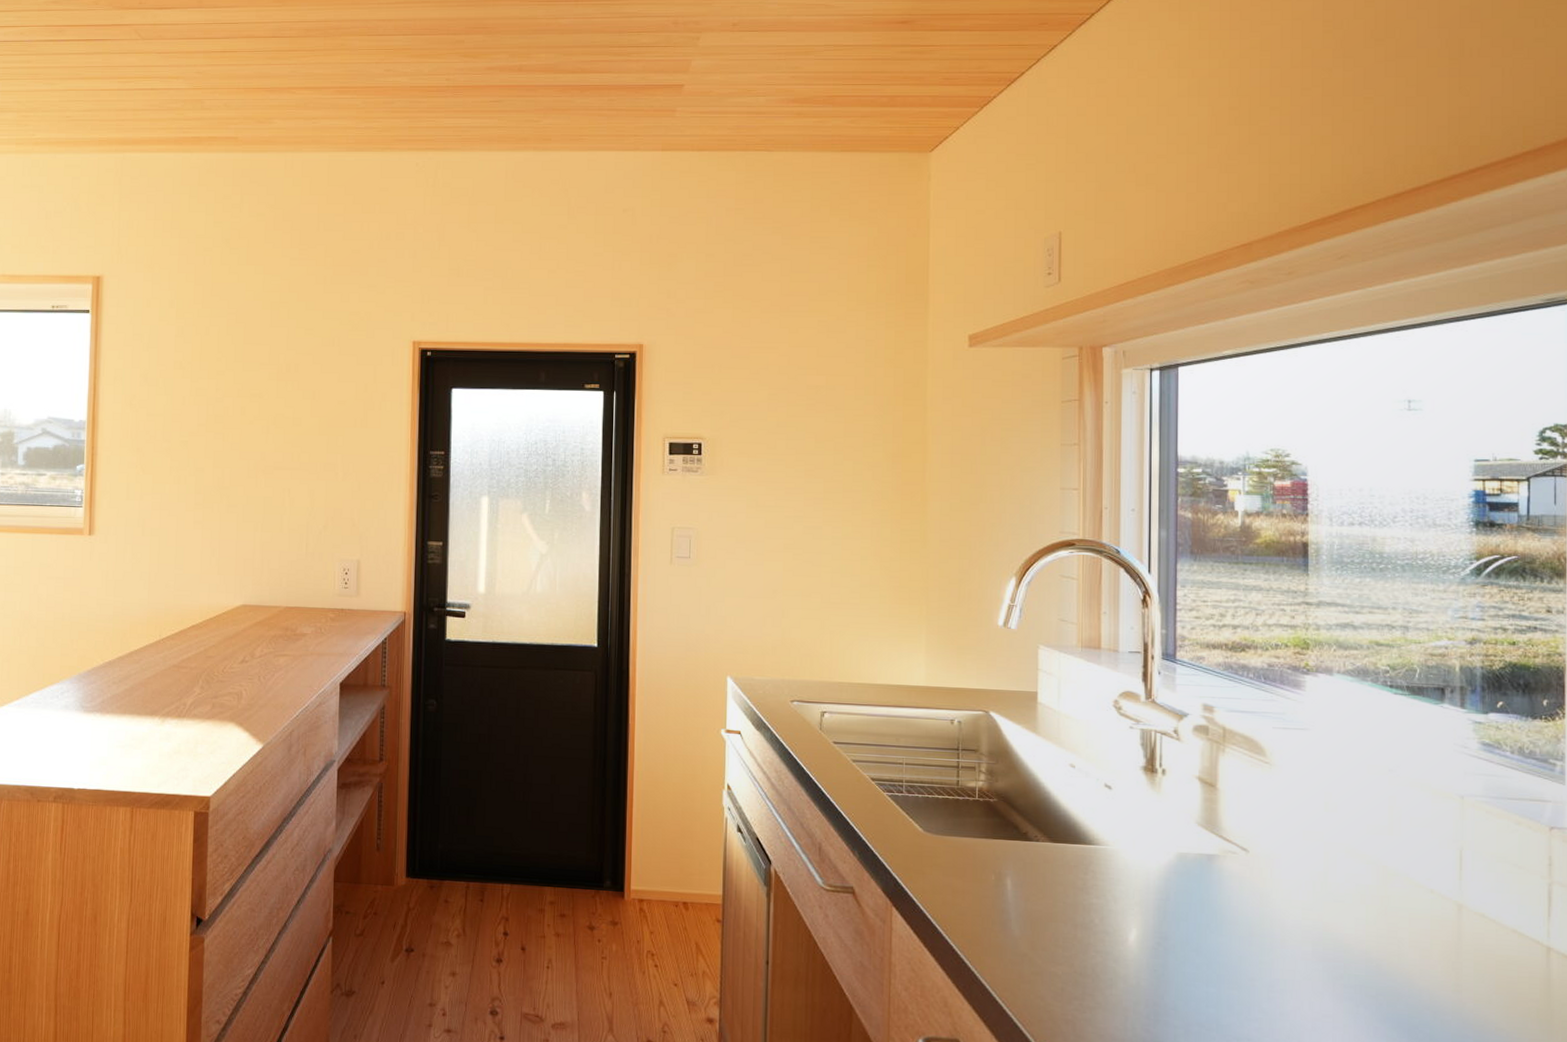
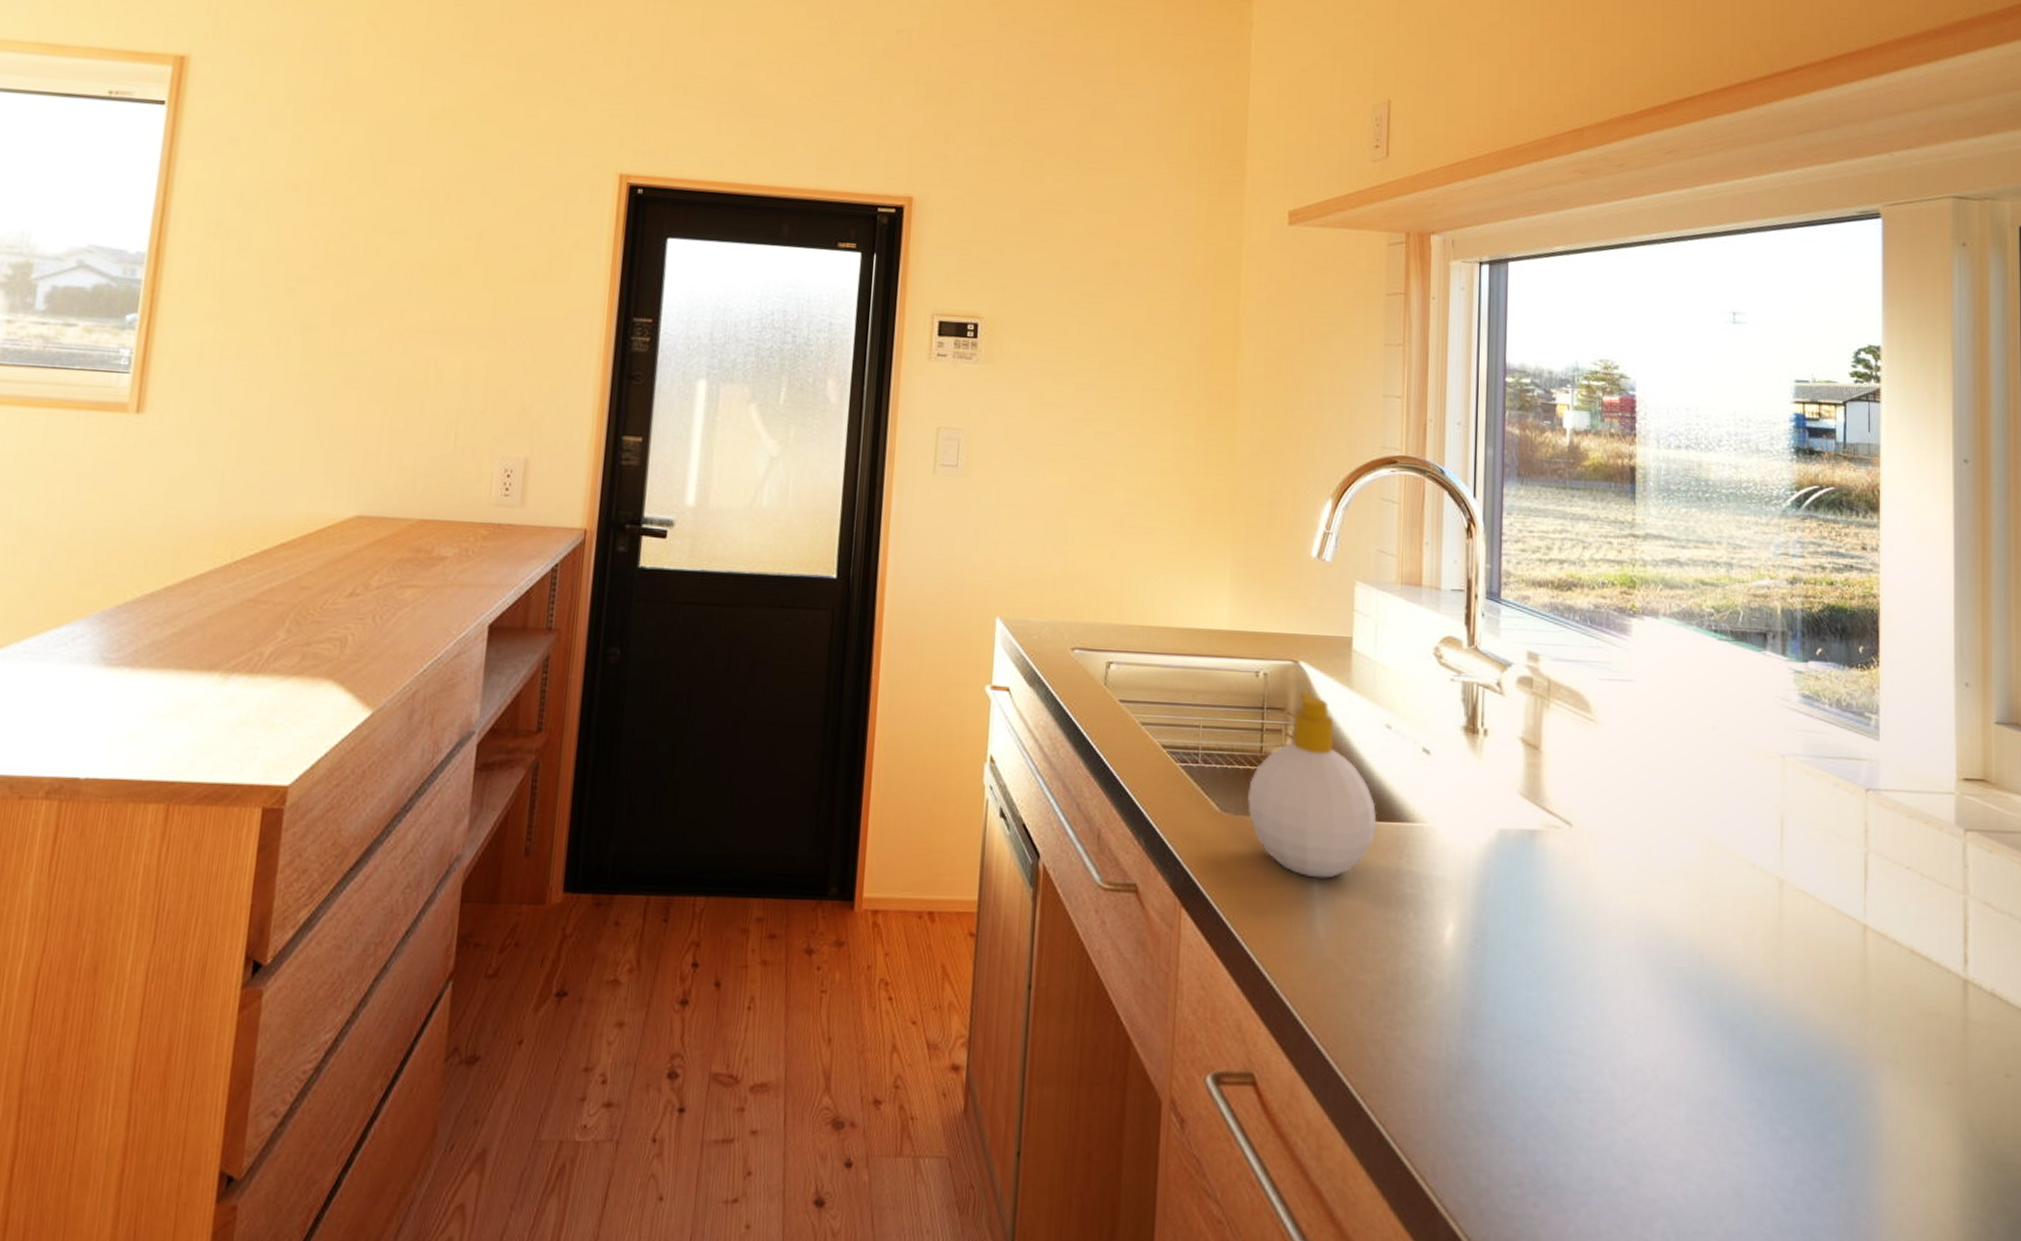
soap bottle: none [947,736,1064,889] -> present [1247,692,1377,879]

